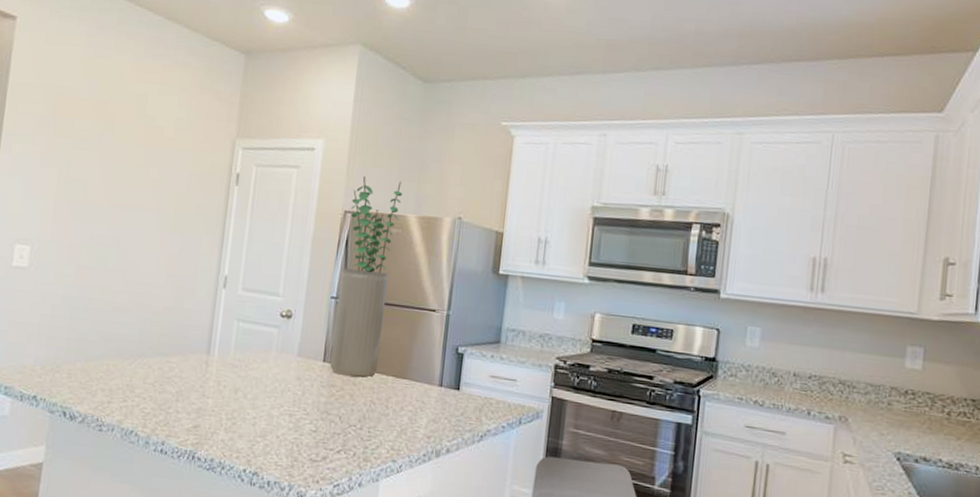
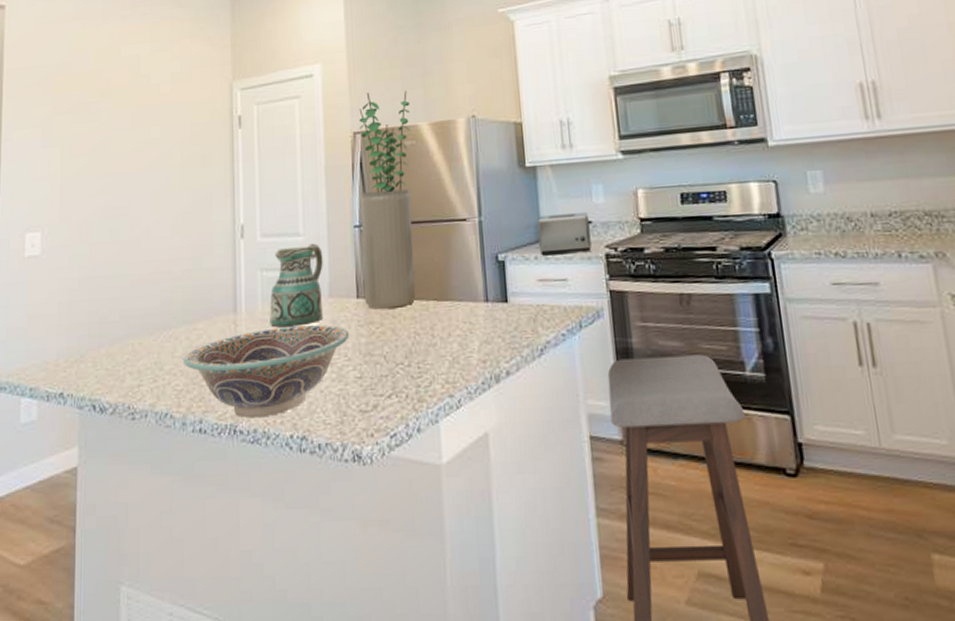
decorative bowl: none [153,373,311,450] -> present [184,324,350,418]
ceramic pitcher: none [239,304,298,376] -> present [269,243,323,328]
toaster: none [496,319,549,360] -> present [536,211,592,256]

